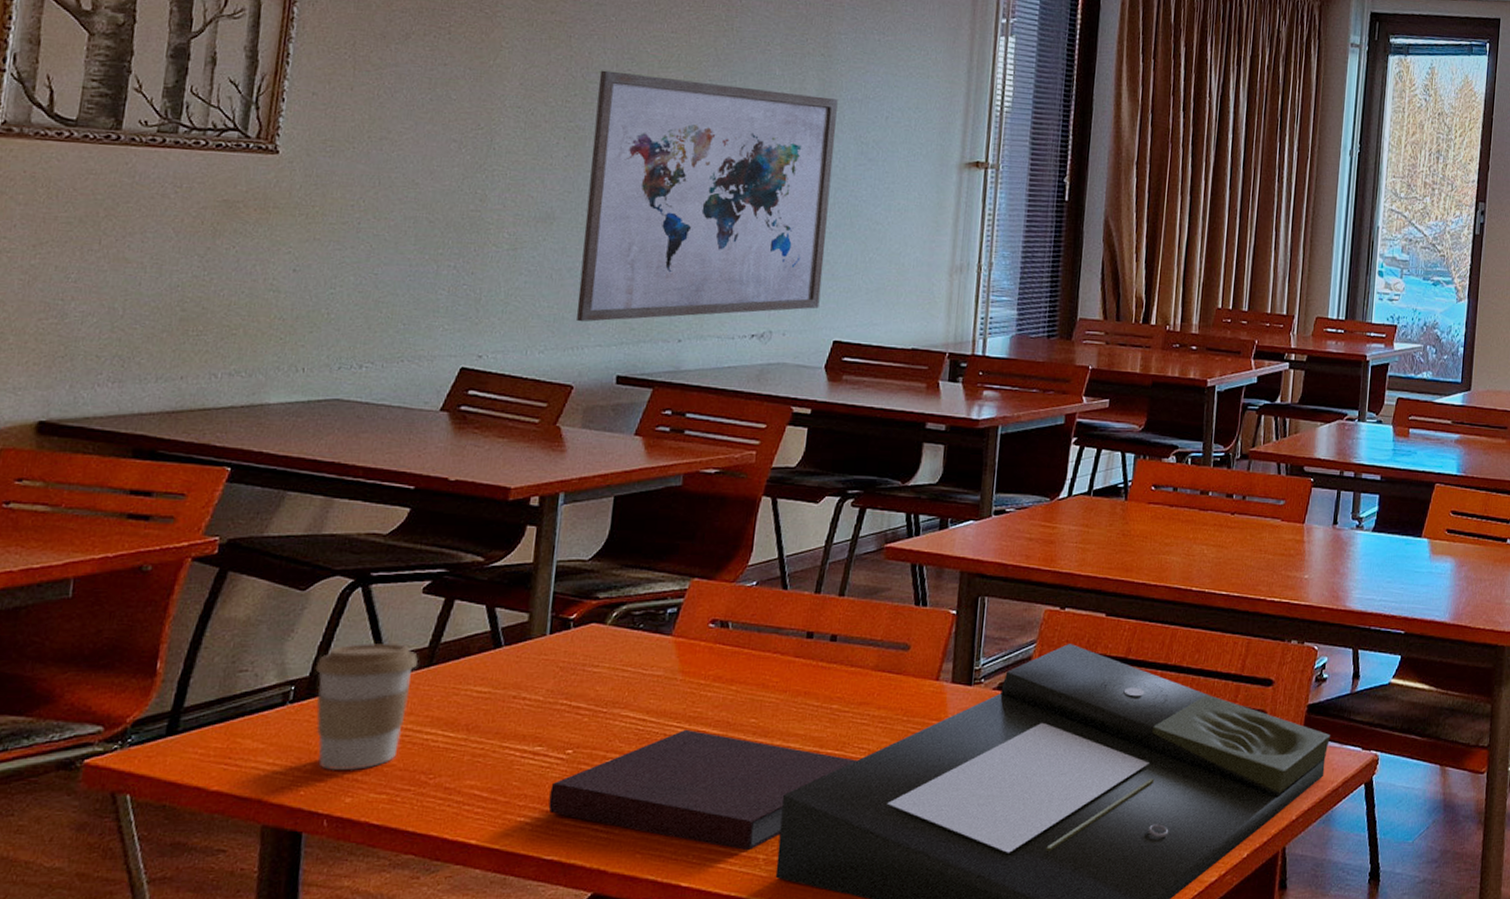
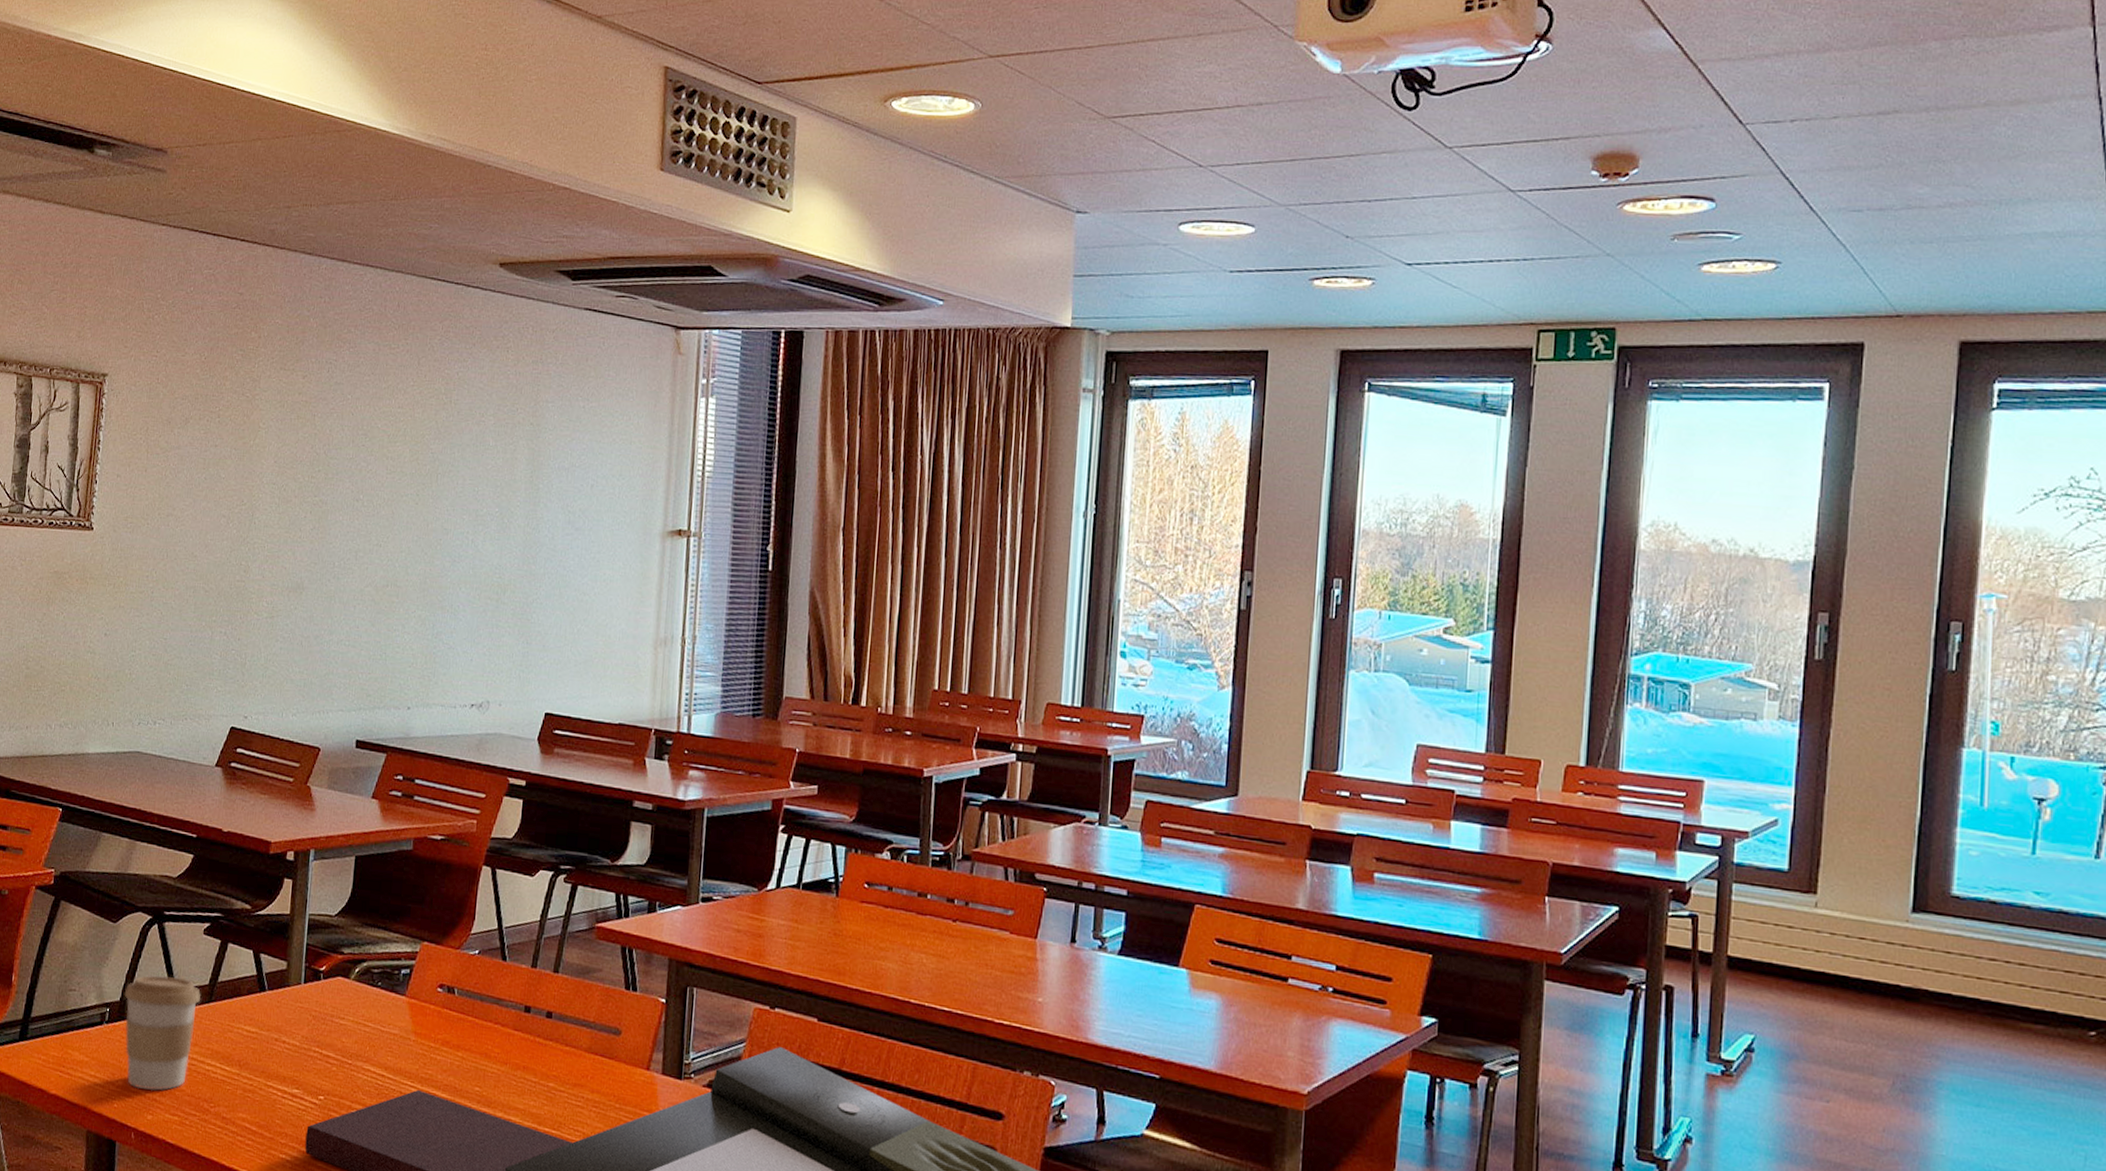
wall art: present [576,70,838,322] -> none [322,446,546,688]

